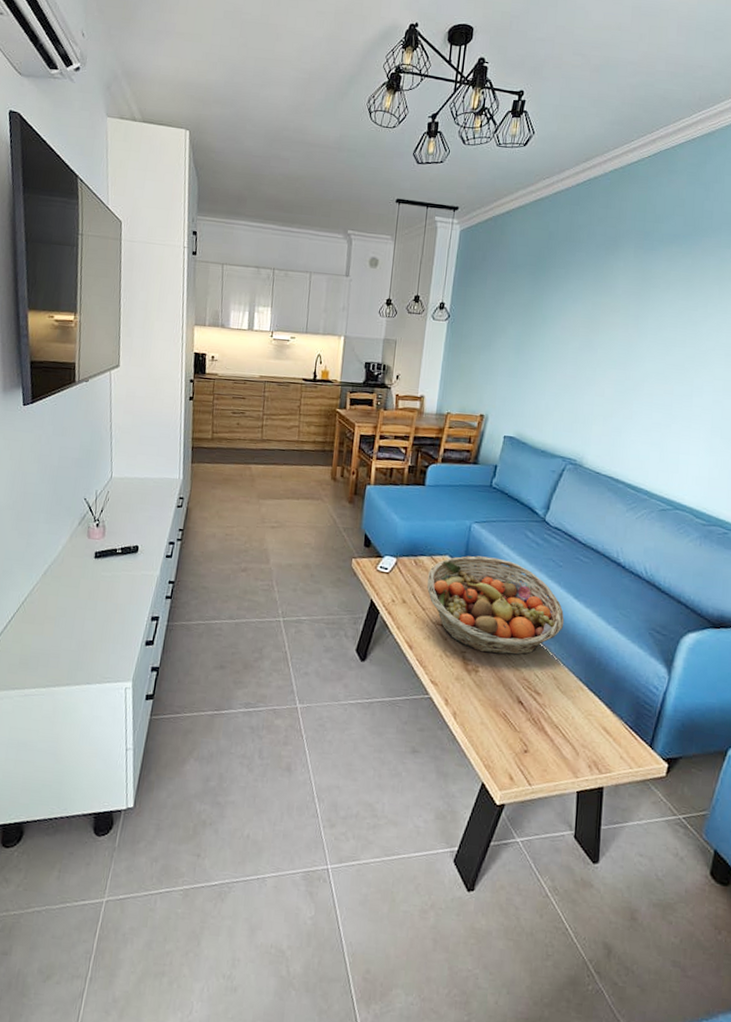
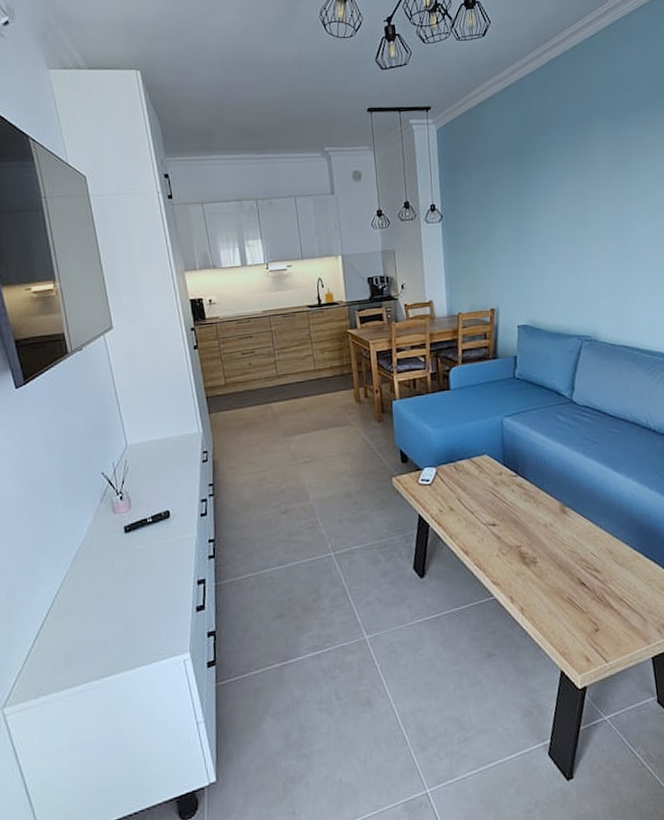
fruit basket: present [427,556,565,656] -> none [470,447,610,544]

